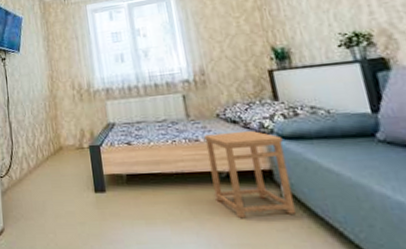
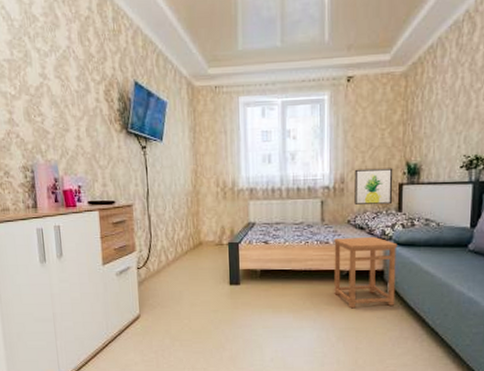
wall art: none [214,54,264,97] -> present [354,168,393,205]

